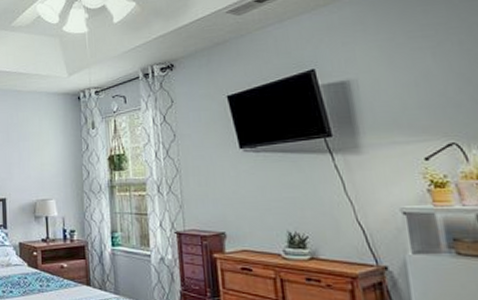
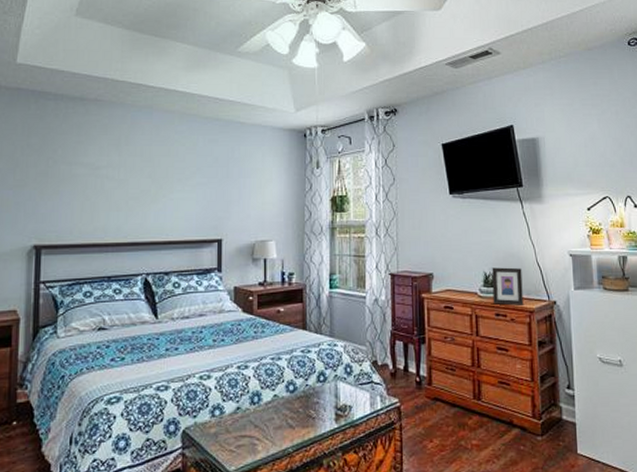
picture frame: none [297,227,342,270] -> present [492,267,523,306]

